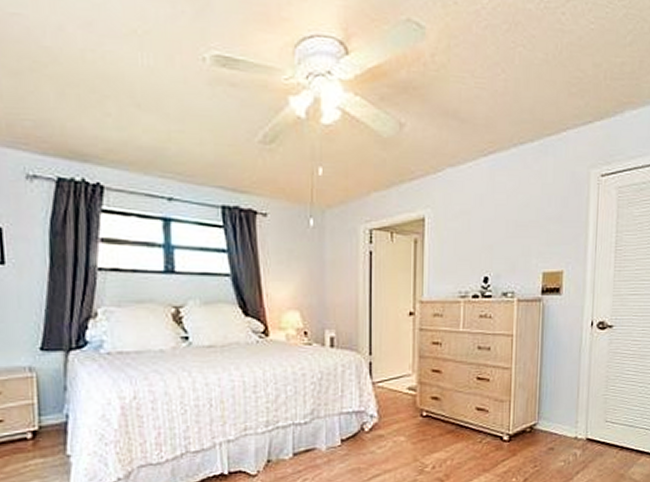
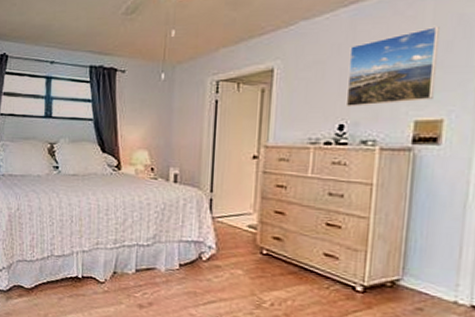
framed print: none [489,181,558,259] -> present [345,25,440,106]

